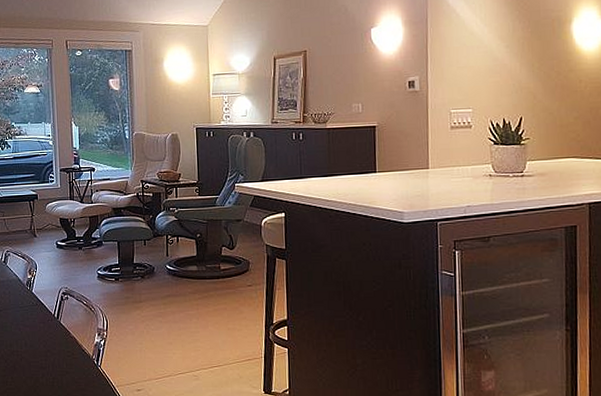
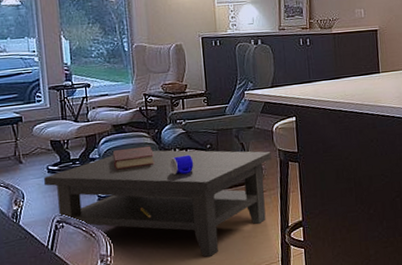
coffee table: none [53,230,259,344] -> present [44,145,272,257]

